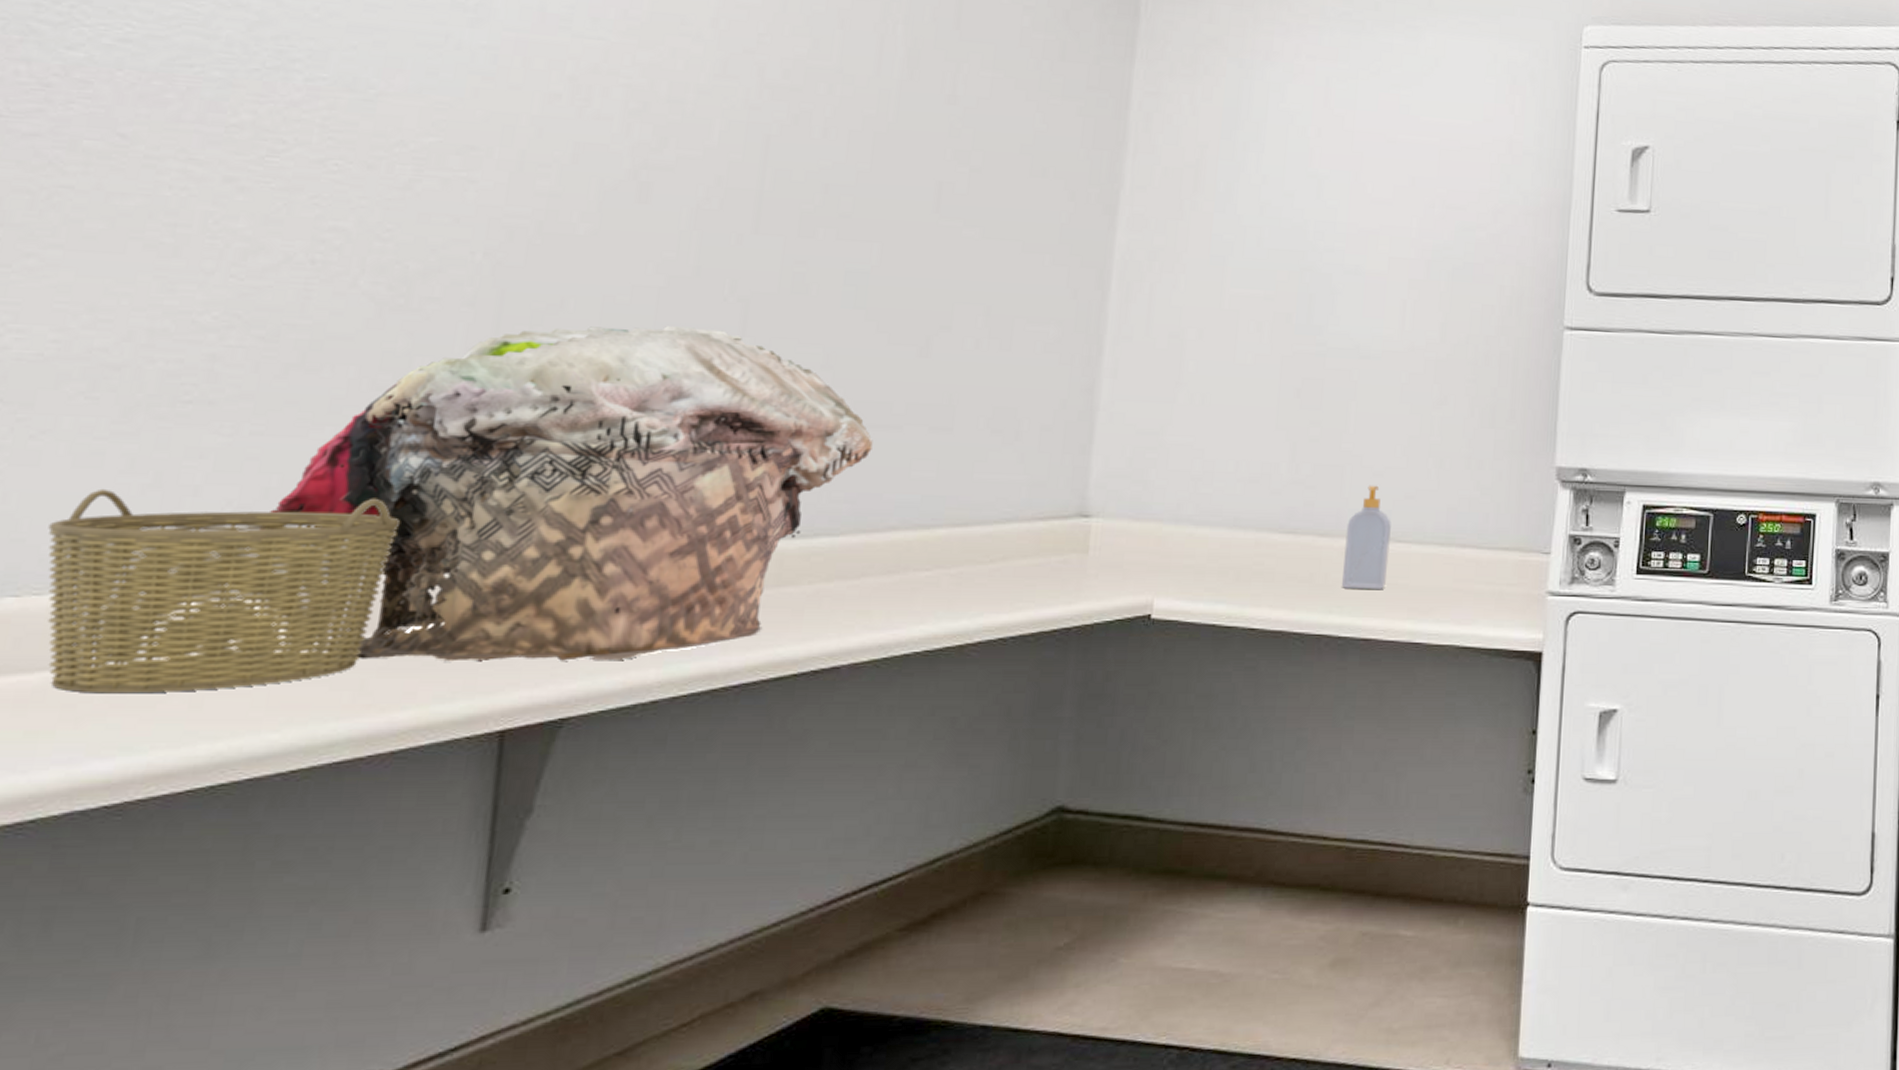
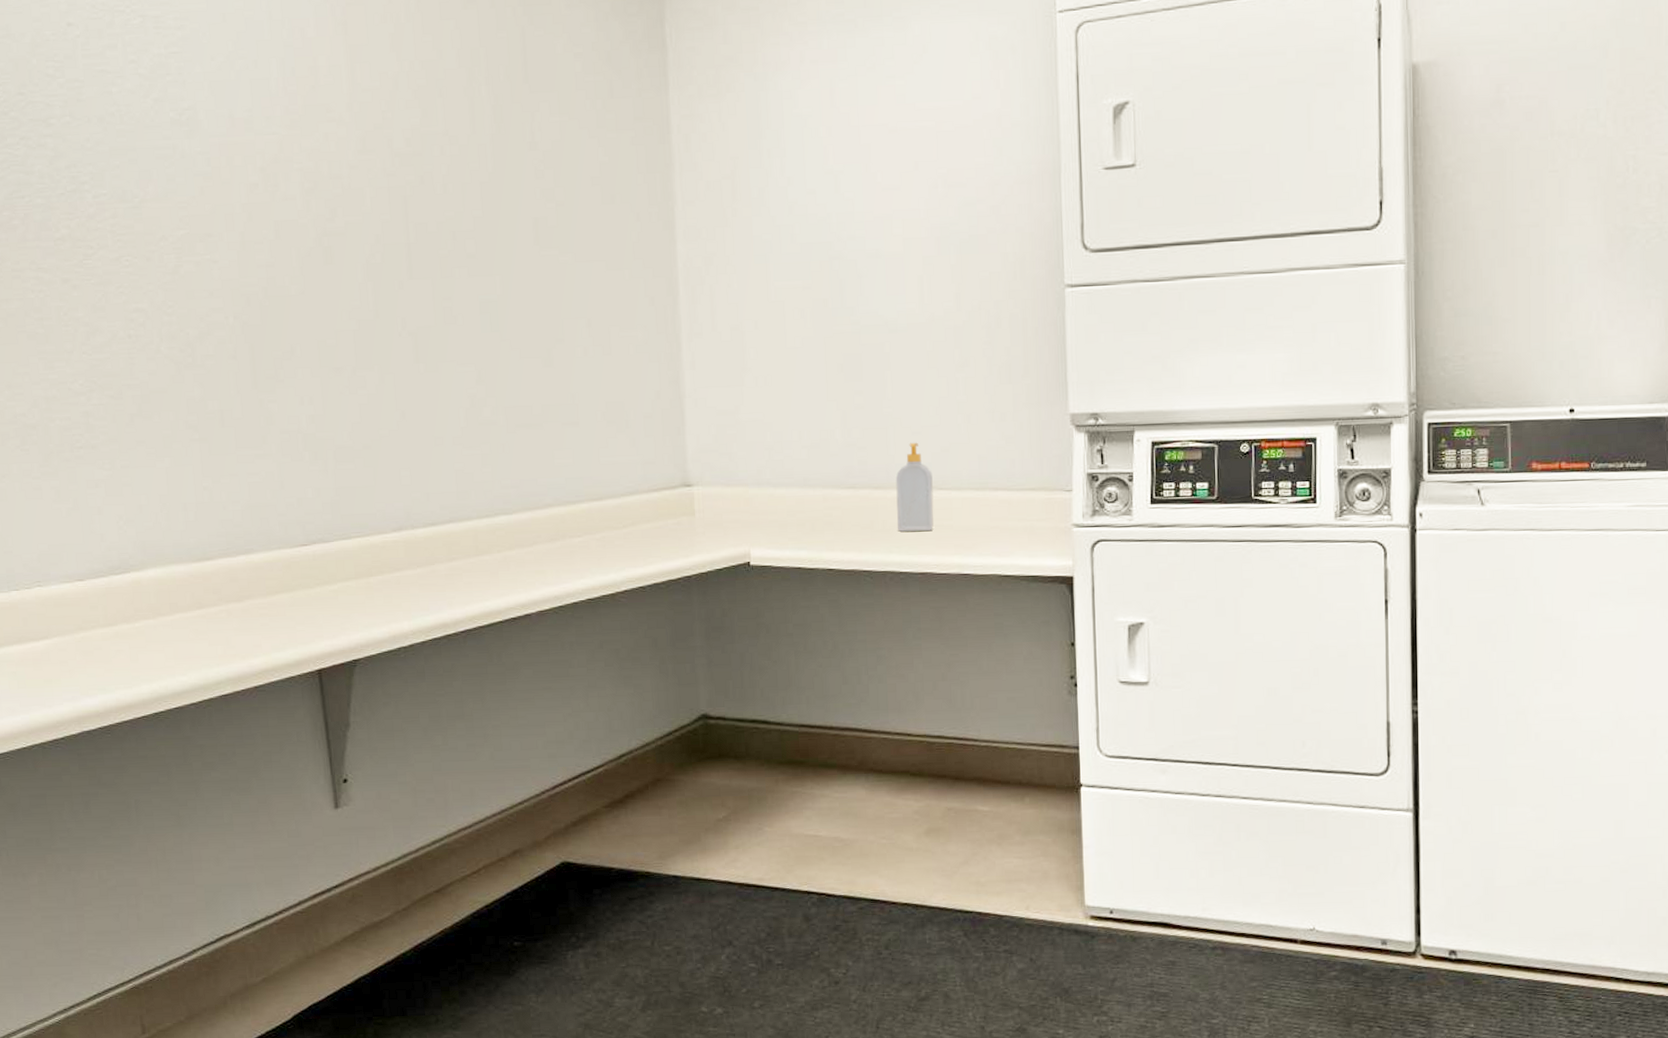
basket: present [47,488,401,694] -> none [23,507,226,653]
laundry basket: present [259,326,873,662] -> none [142,359,524,623]

